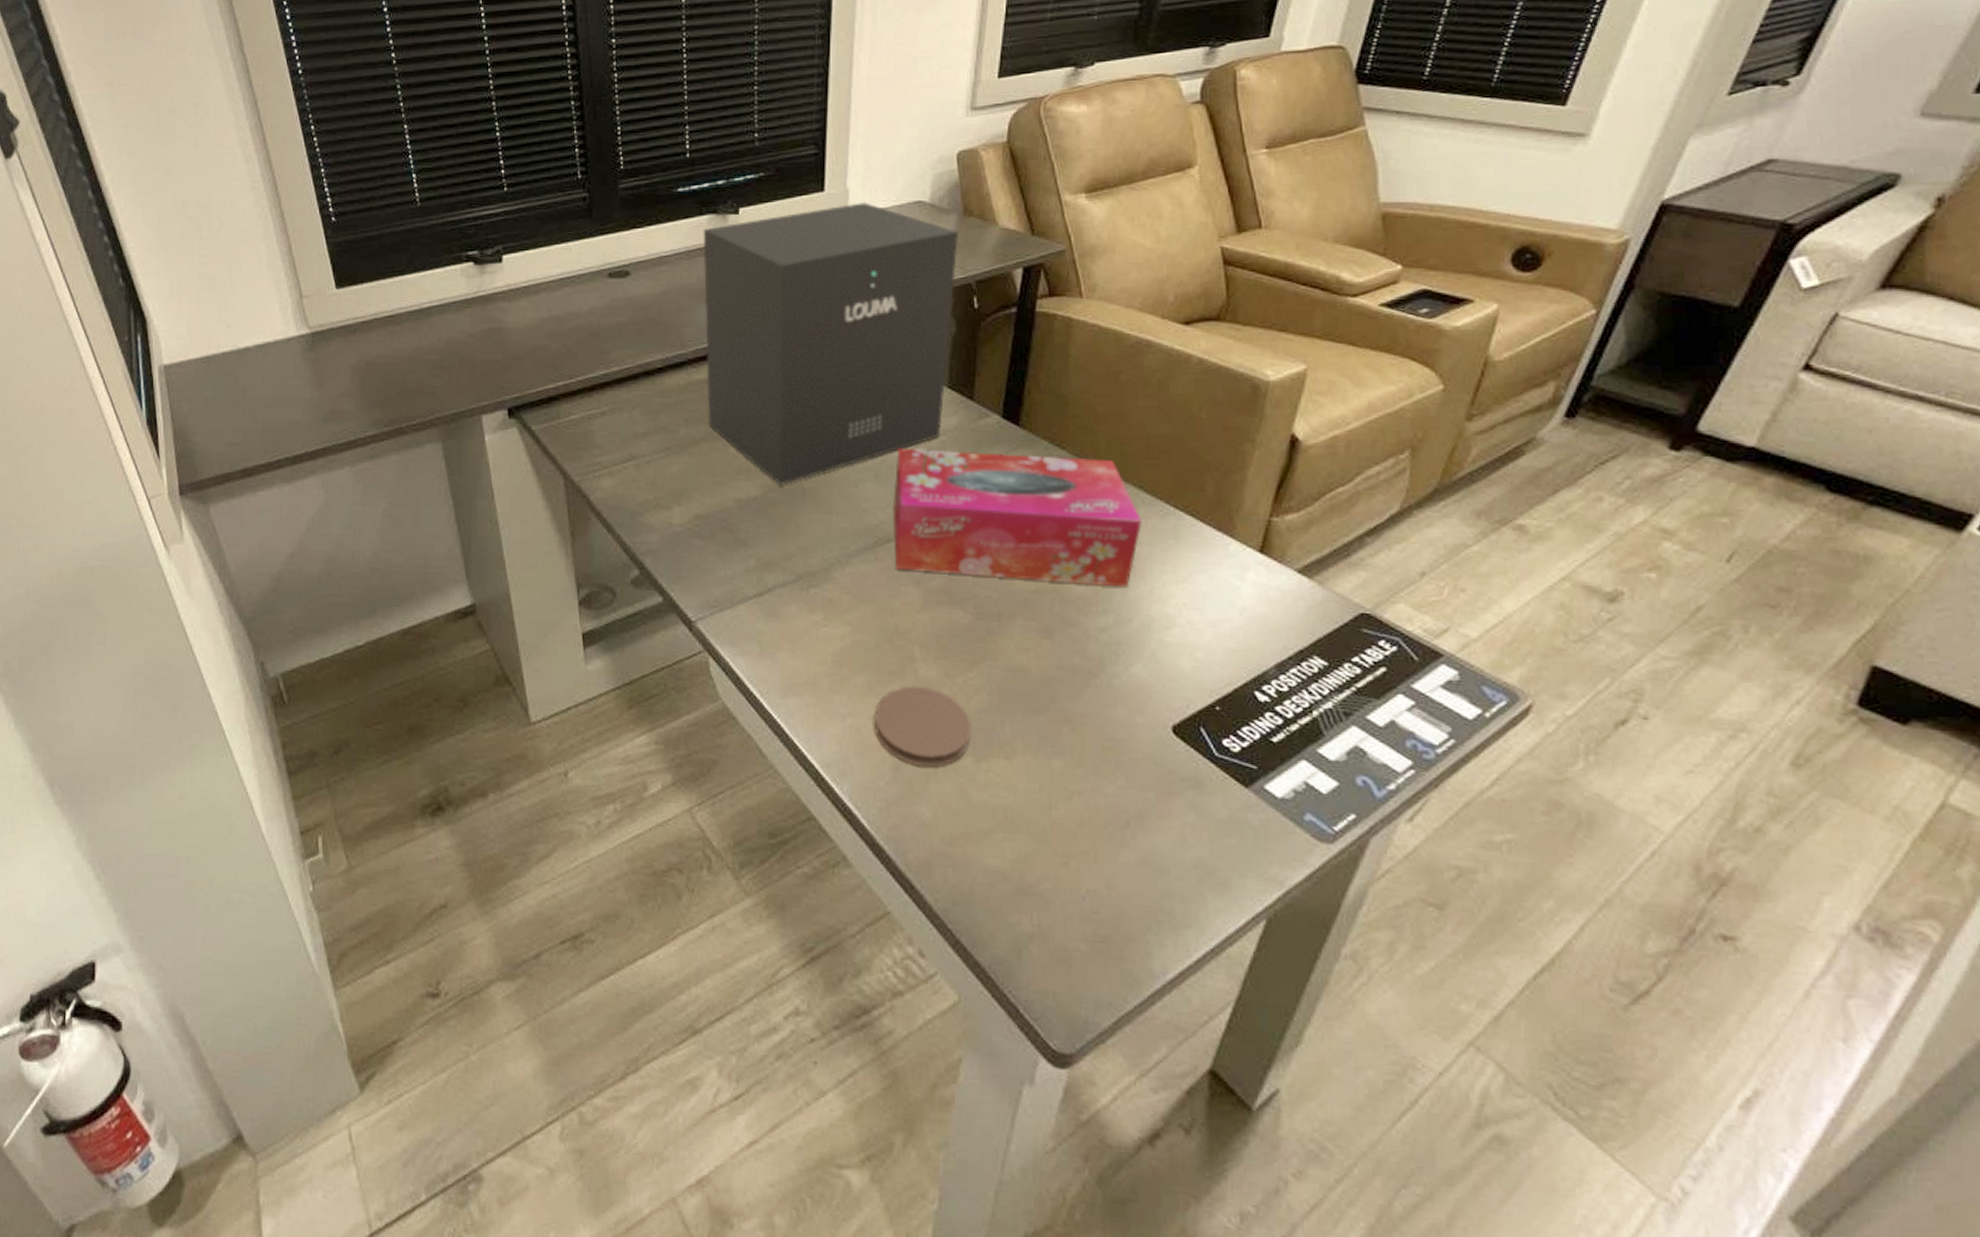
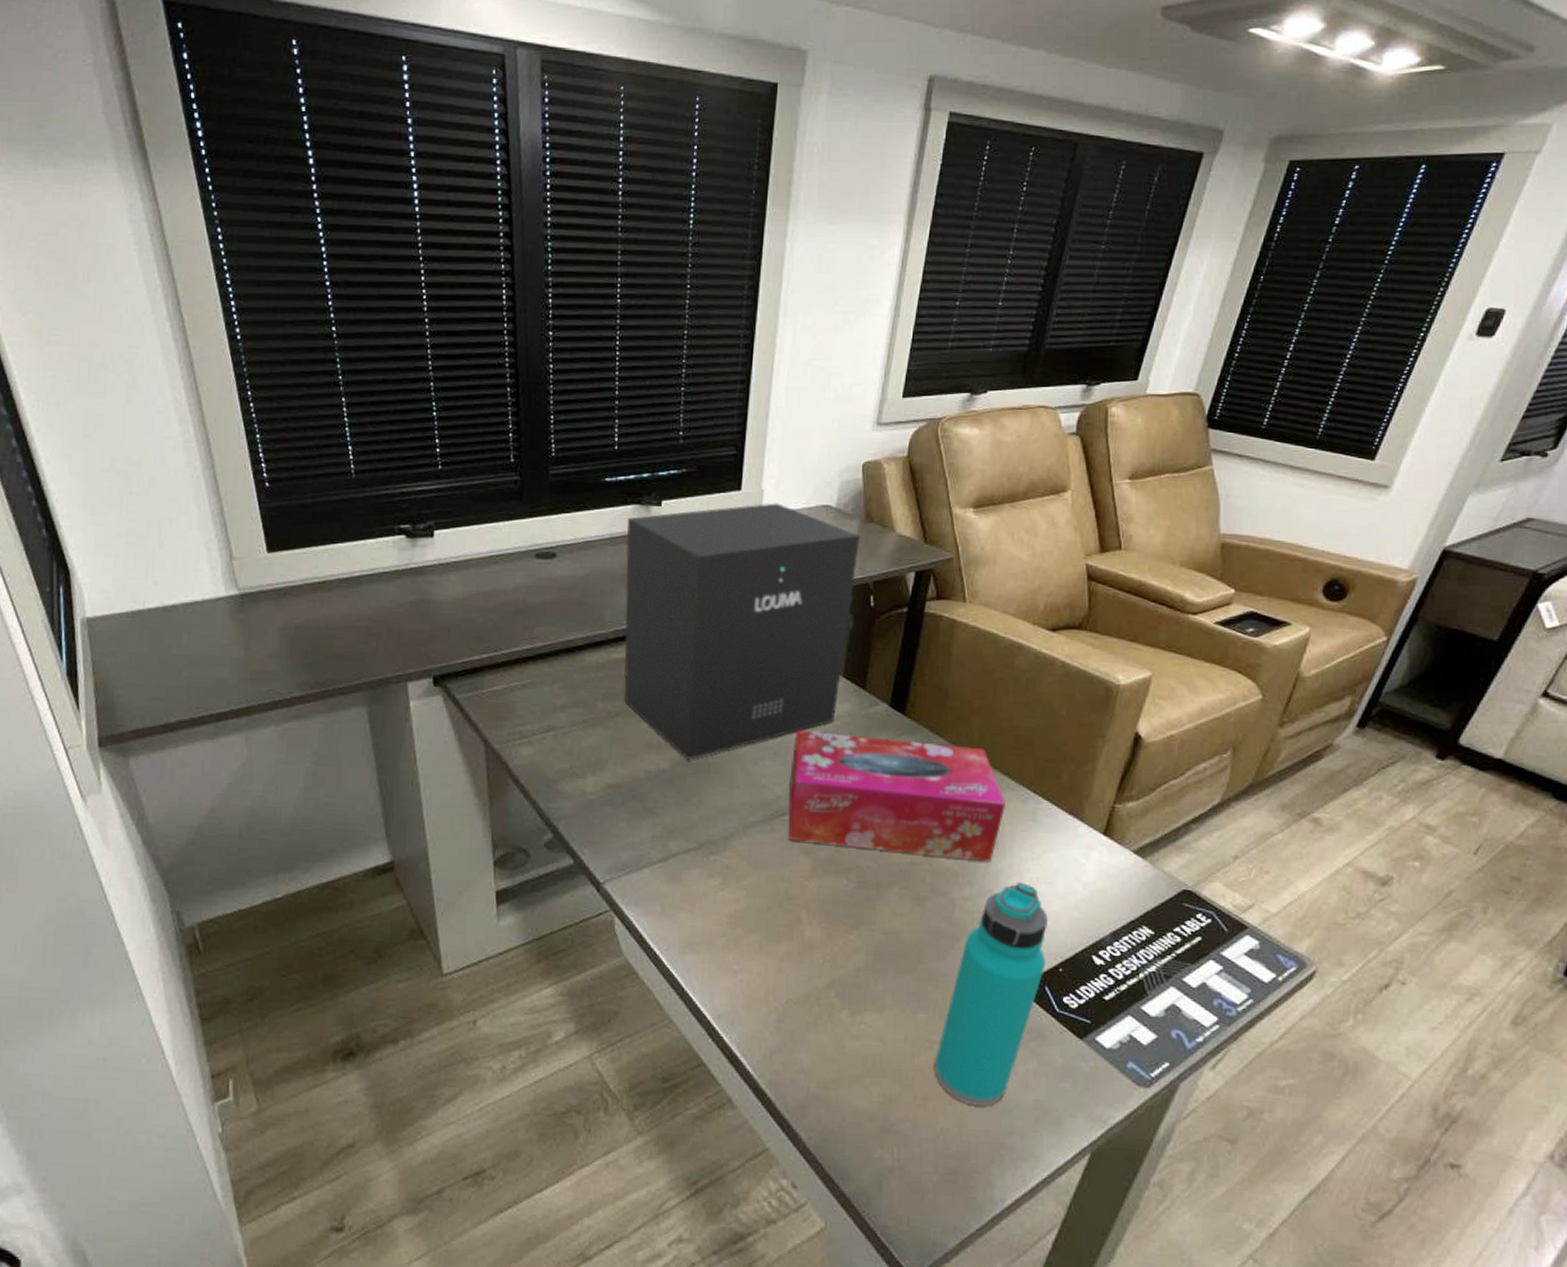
coaster: present [873,685,972,768] -> none [761,945,849,1019]
water bottle: none [1074,608,1200,865] -> present [934,881,1049,1106]

